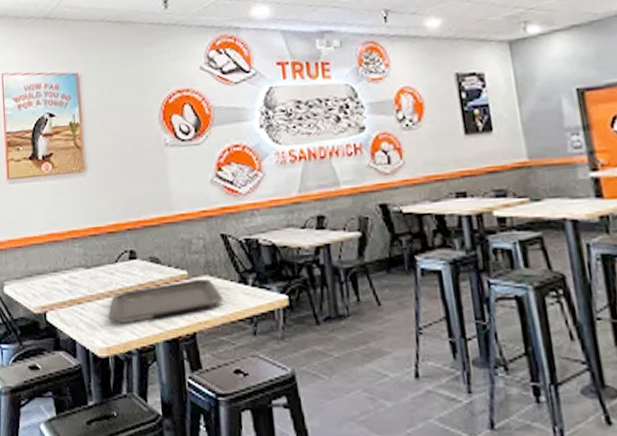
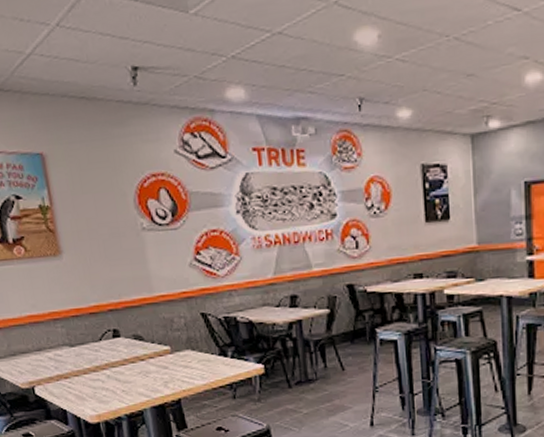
tray: present [108,278,224,323] -> none [96,352,205,394]

